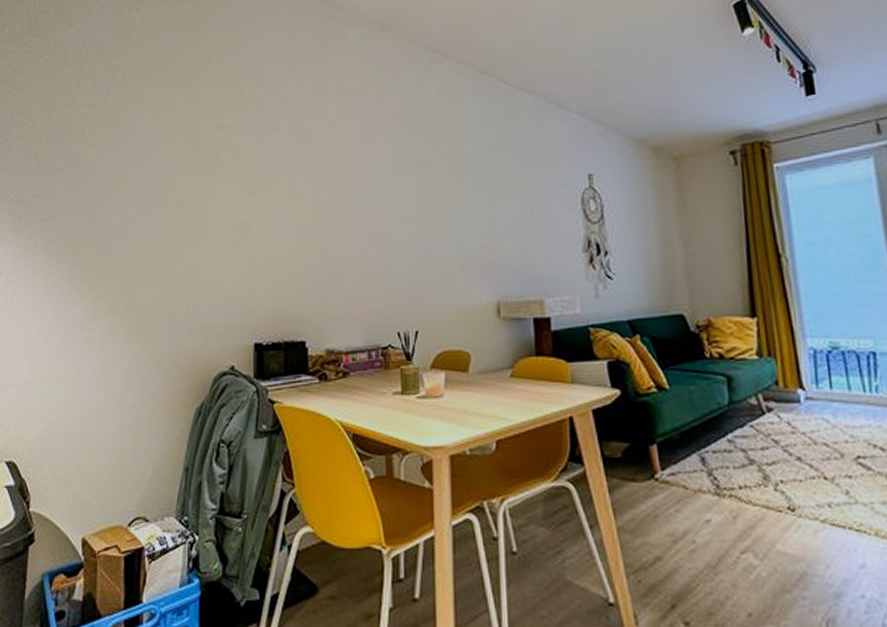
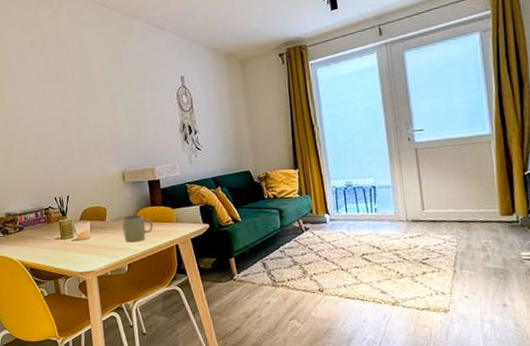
mug: none [492,368,537,408] -> present [122,215,153,243]

